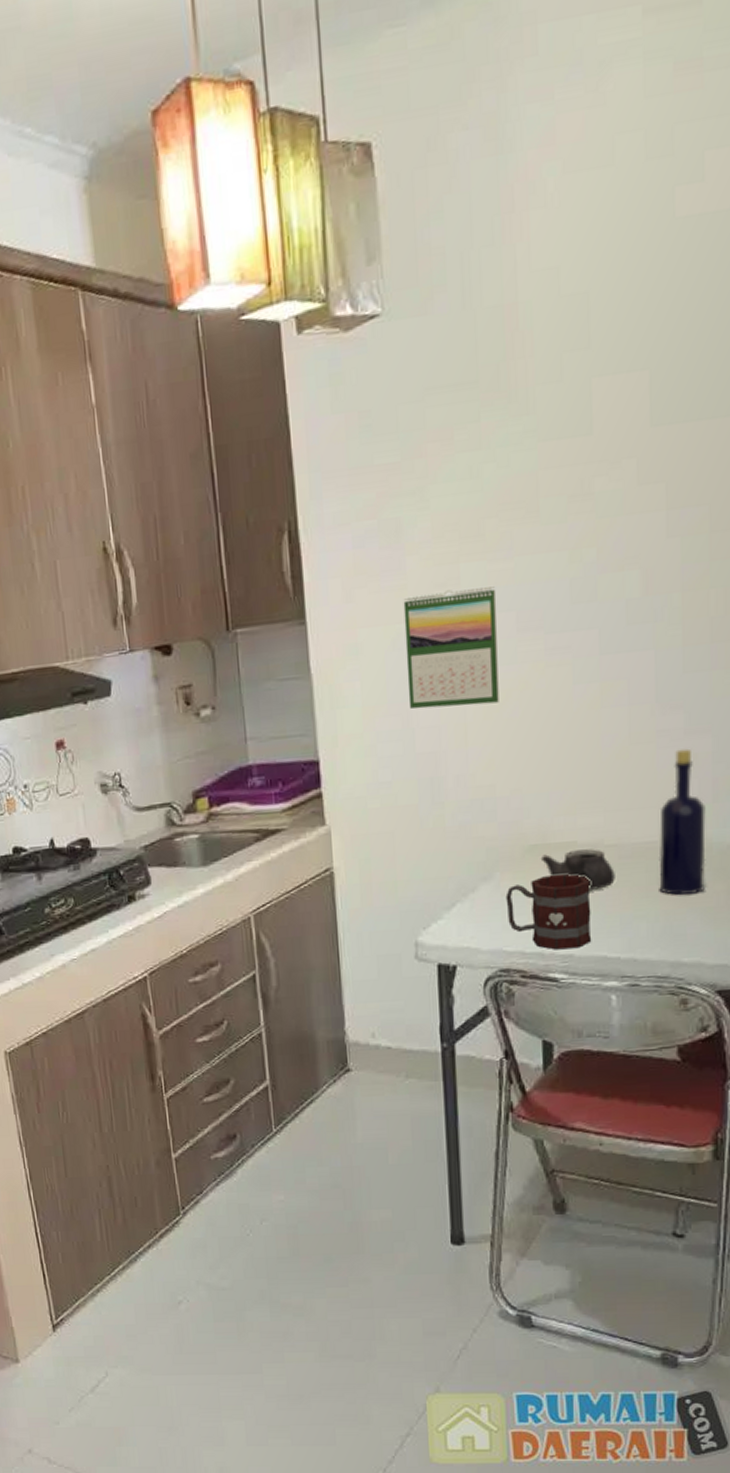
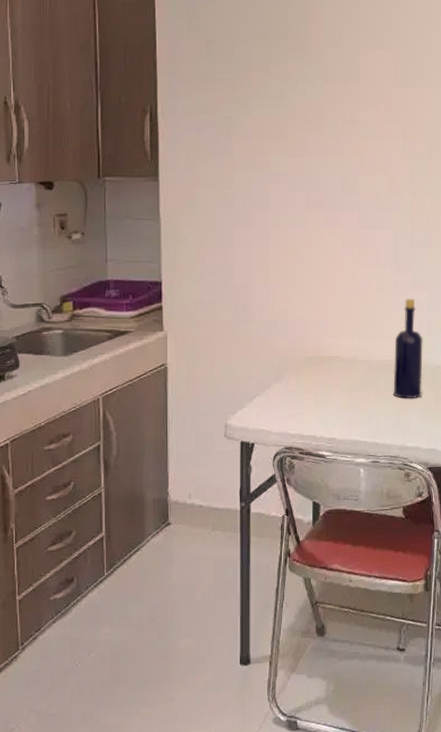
calendar: present [403,587,499,709] -> none [230,171,294,254]
mug: present [505,874,592,950] -> none [291,380,349,434]
teapot: present [540,849,615,890] -> none [316,362,365,392]

